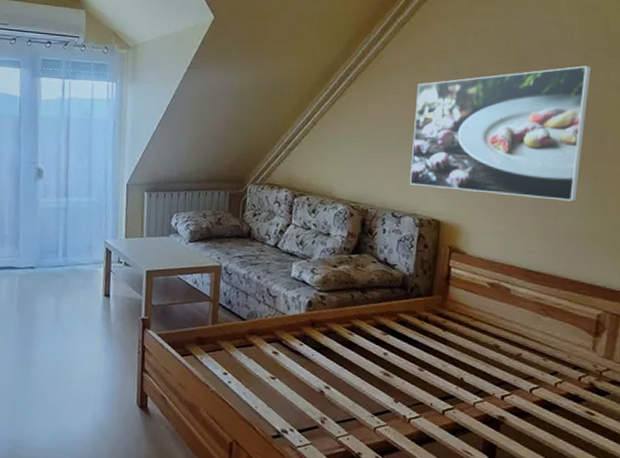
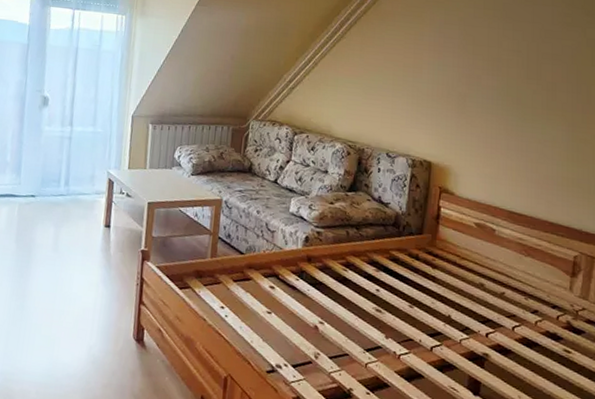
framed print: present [410,65,592,202] -> none [404,21,570,148]

